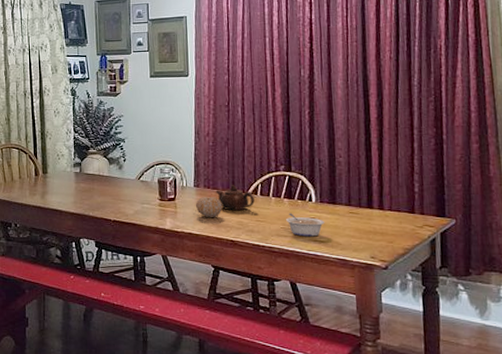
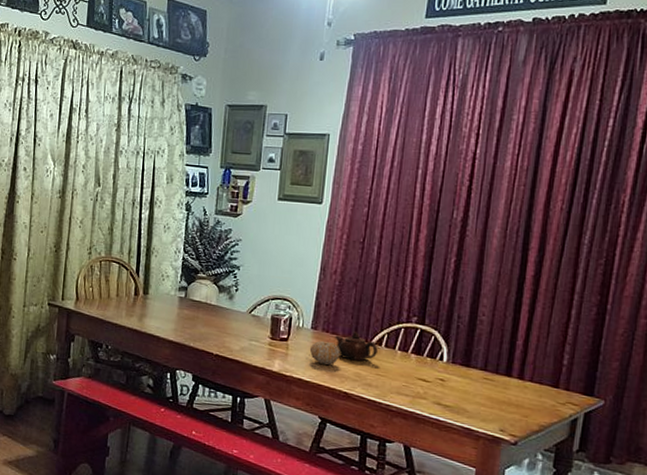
legume: present [285,213,325,237] -> none [409,370,454,400]

